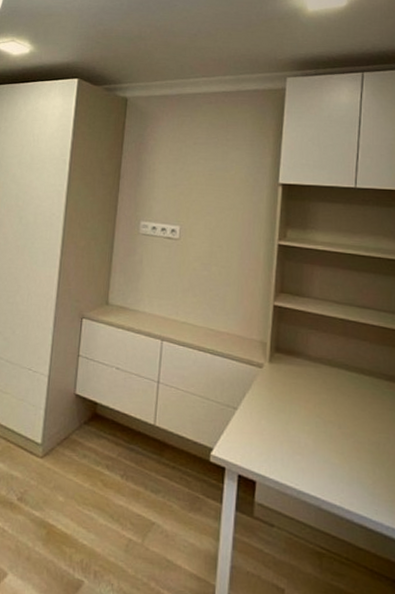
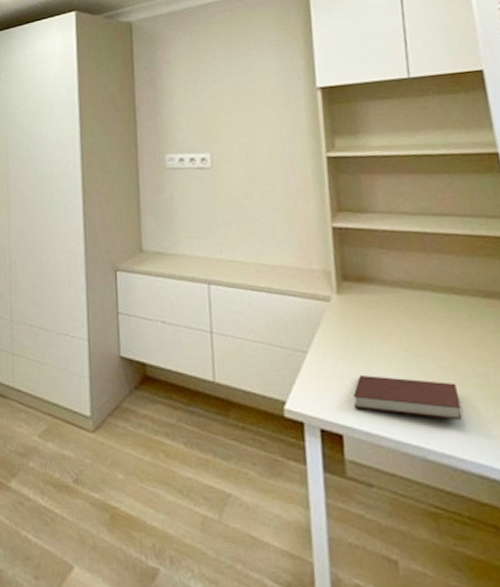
notebook: none [269,432,354,479] -> present [353,374,463,420]

